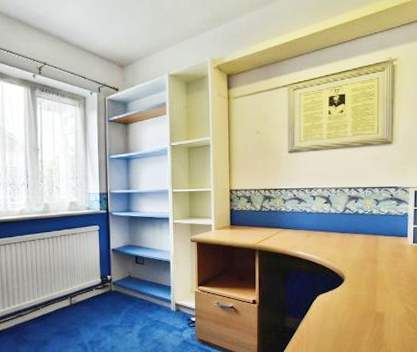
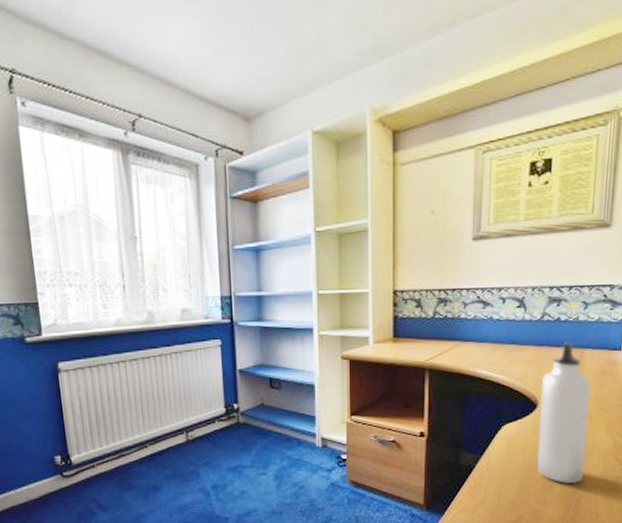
water bottle: none [346,230,385,344] -> present [537,342,591,484]

